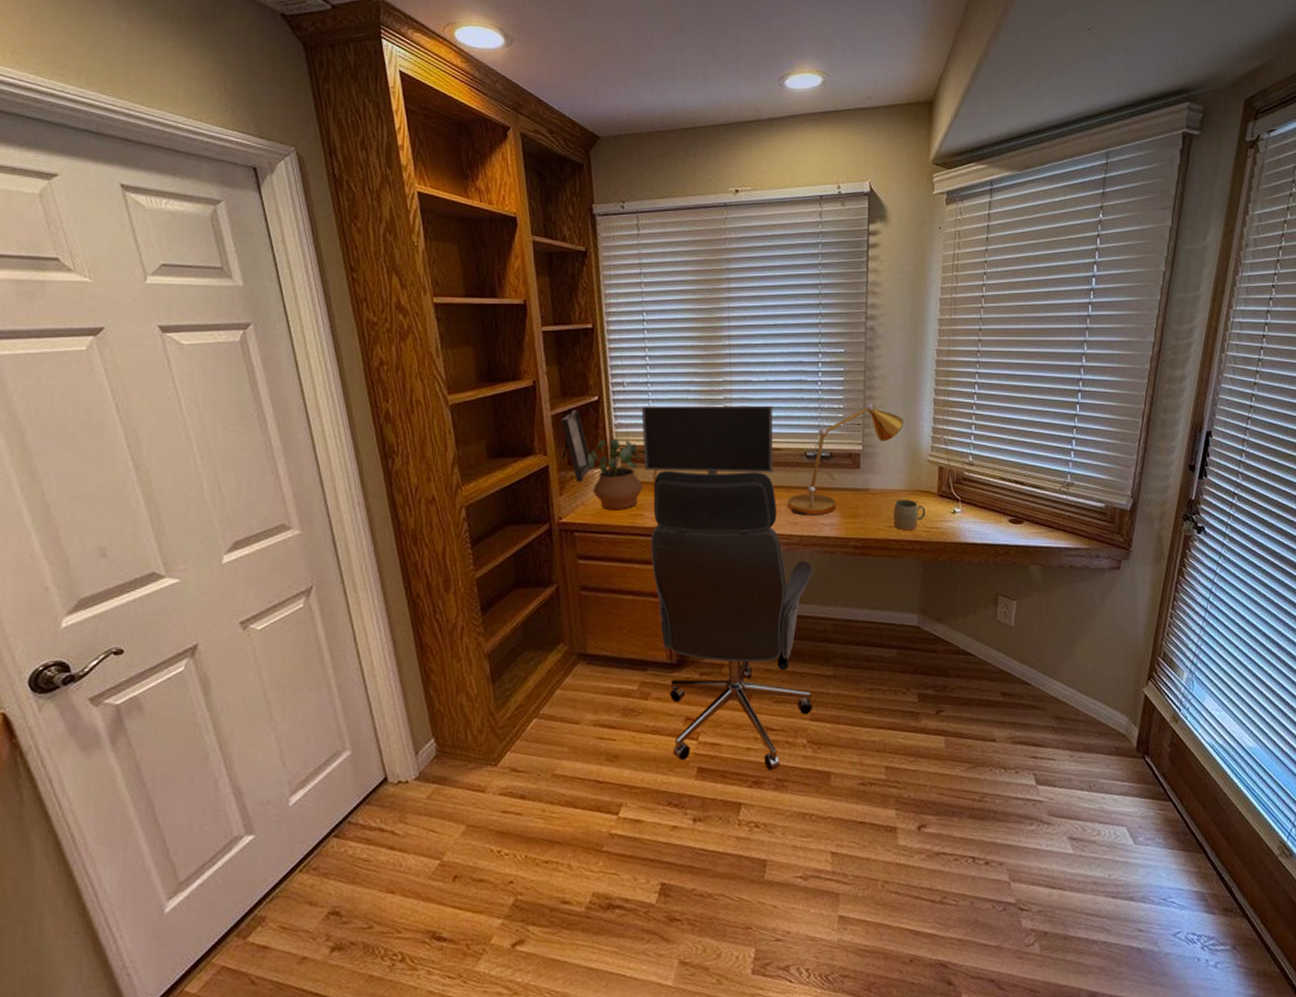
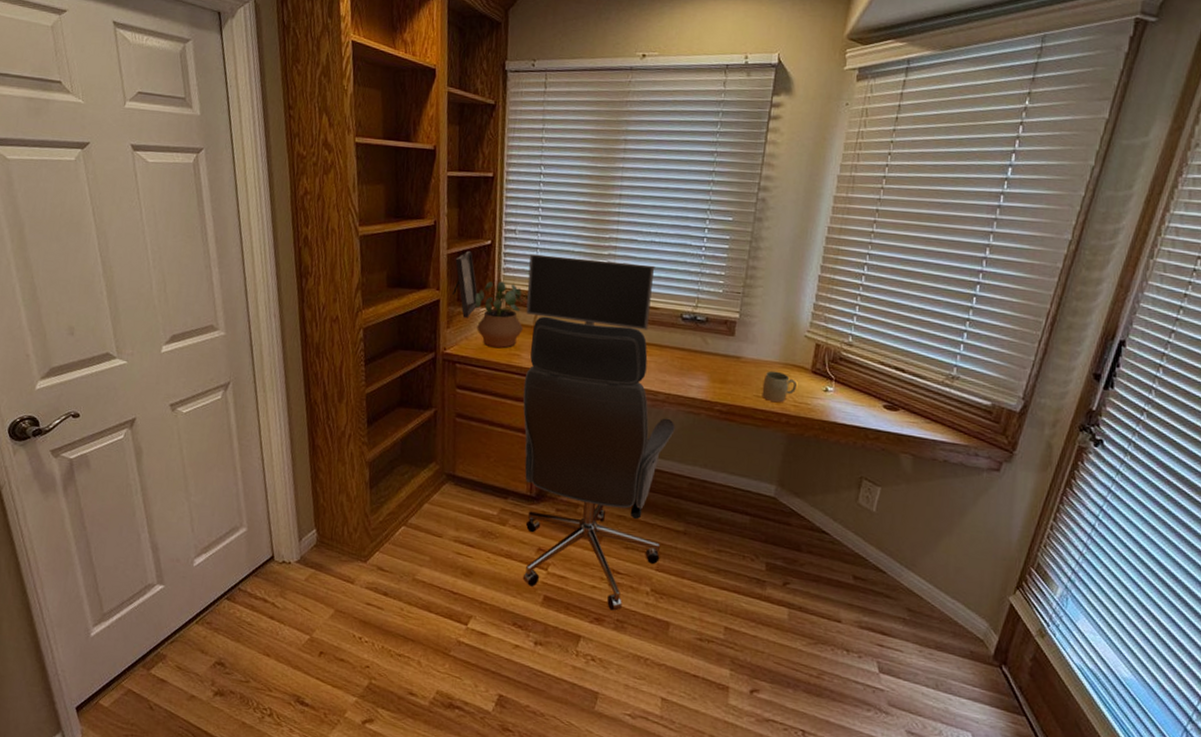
desk lamp: present [788,403,904,516] -> none [658,273,785,376]

